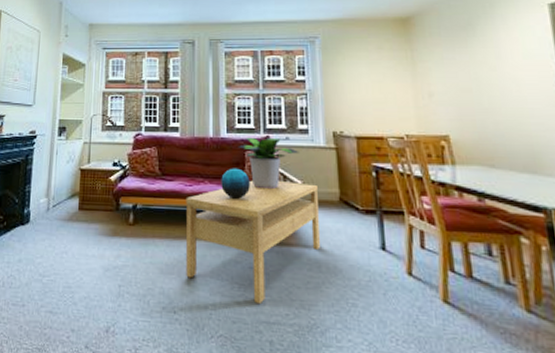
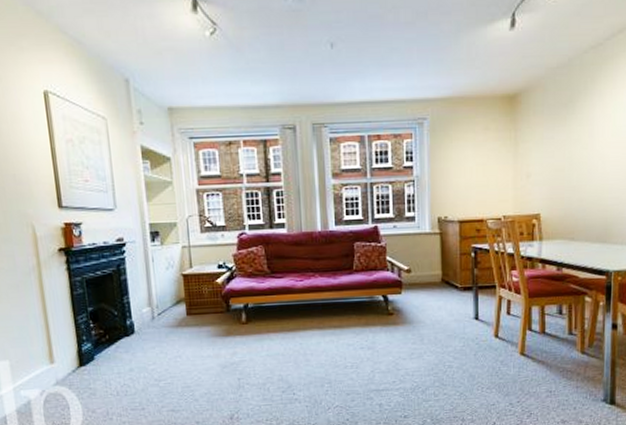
coffee table: present [185,180,320,303] -> none [297,268,423,376]
decorative sphere: present [221,168,250,199] -> none [331,260,360,289]
potted plant: present [238,137,299,190] -> none [347,227,406,278]

